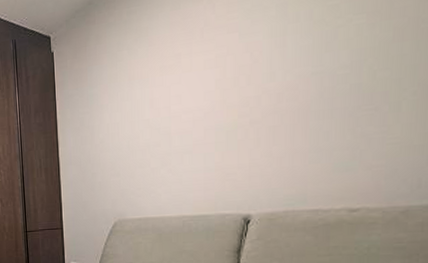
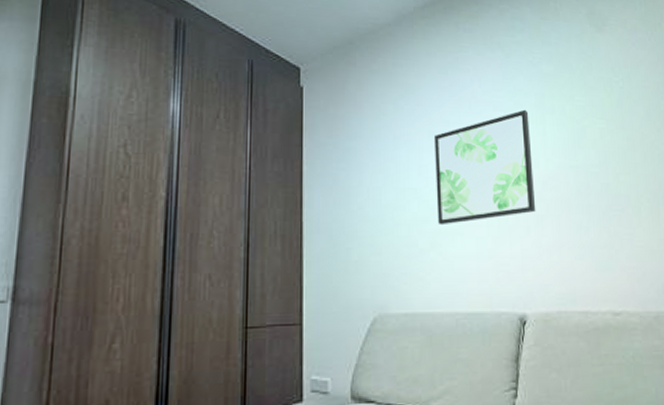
wall art: none [166,24,269,147] -> present [435,109,536,226]

